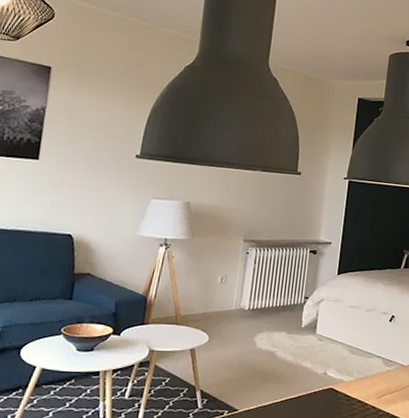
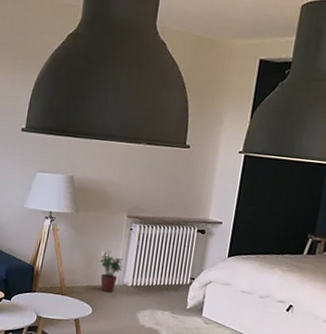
potted plant: none [217,280,240,318] -> present [100,255,123,293]

